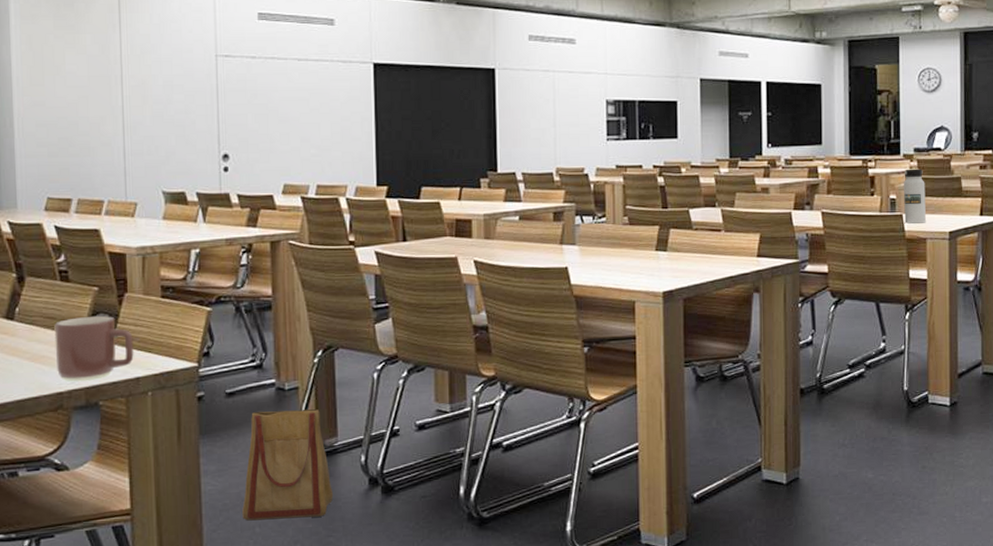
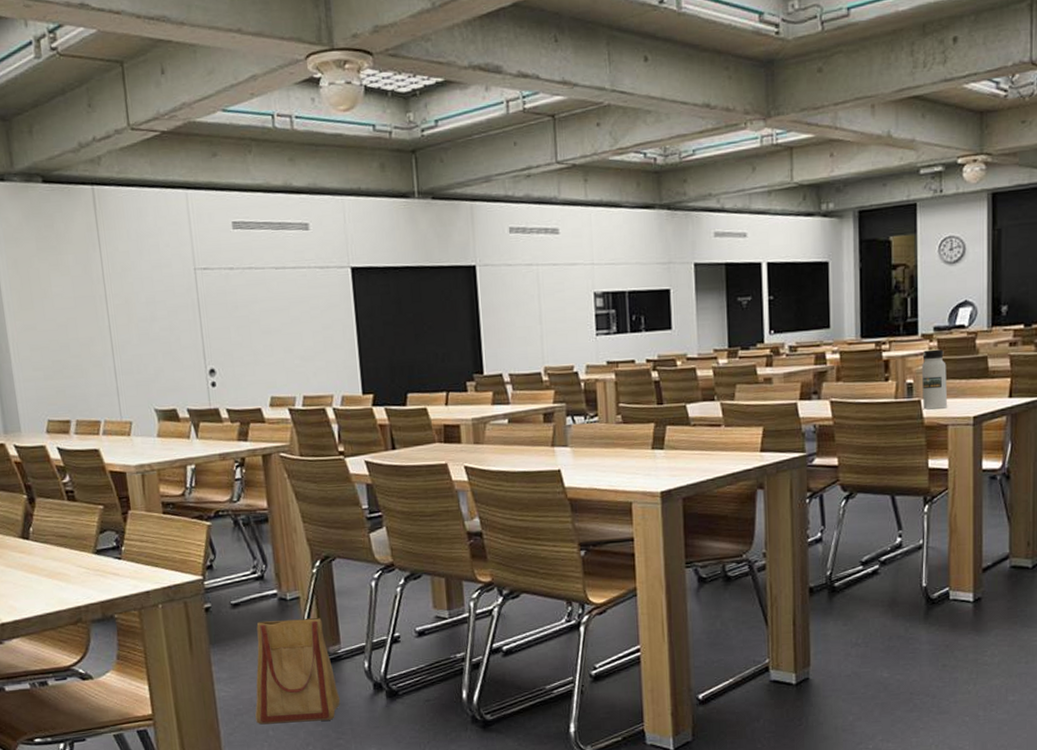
mug: present [54,315,134,382] -> none [66,533,143,597]

